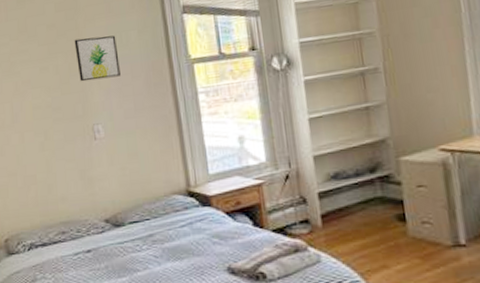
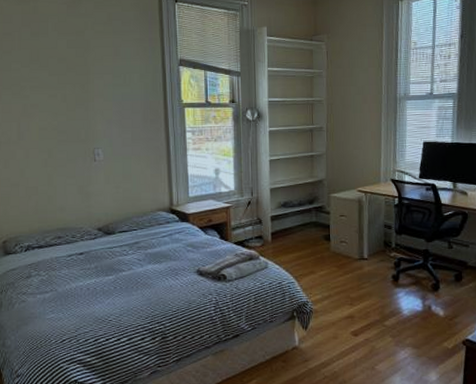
wall art: present [74,35,121,82] -> none [83,74,122,111]

